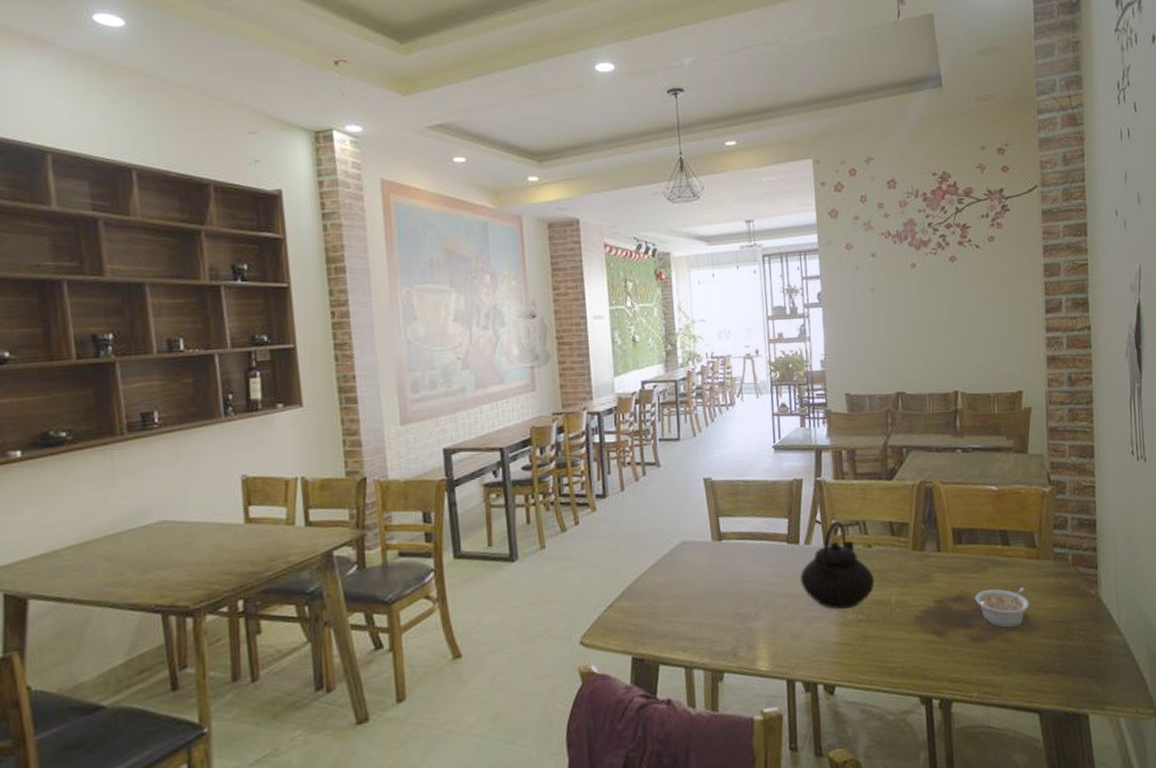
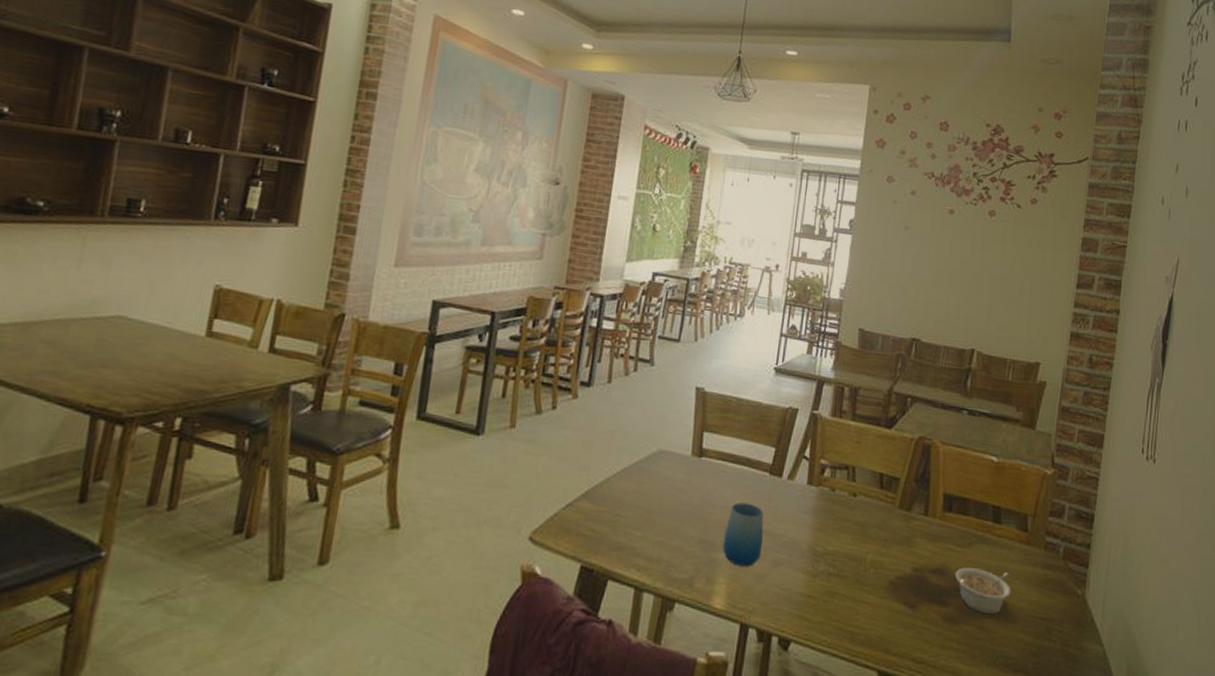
cup: none [756,573,794,630] -> present [722,502,764,567]
teapot: present [800,520,874,610] -> none [776,460,853,559]

